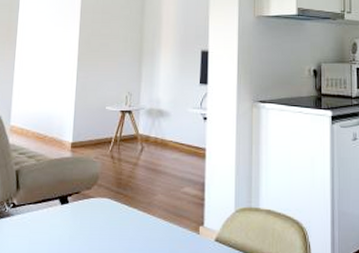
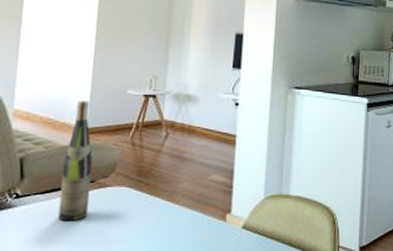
wine bottle: none [48,117,78,231] -> present [58,100,93,222]

